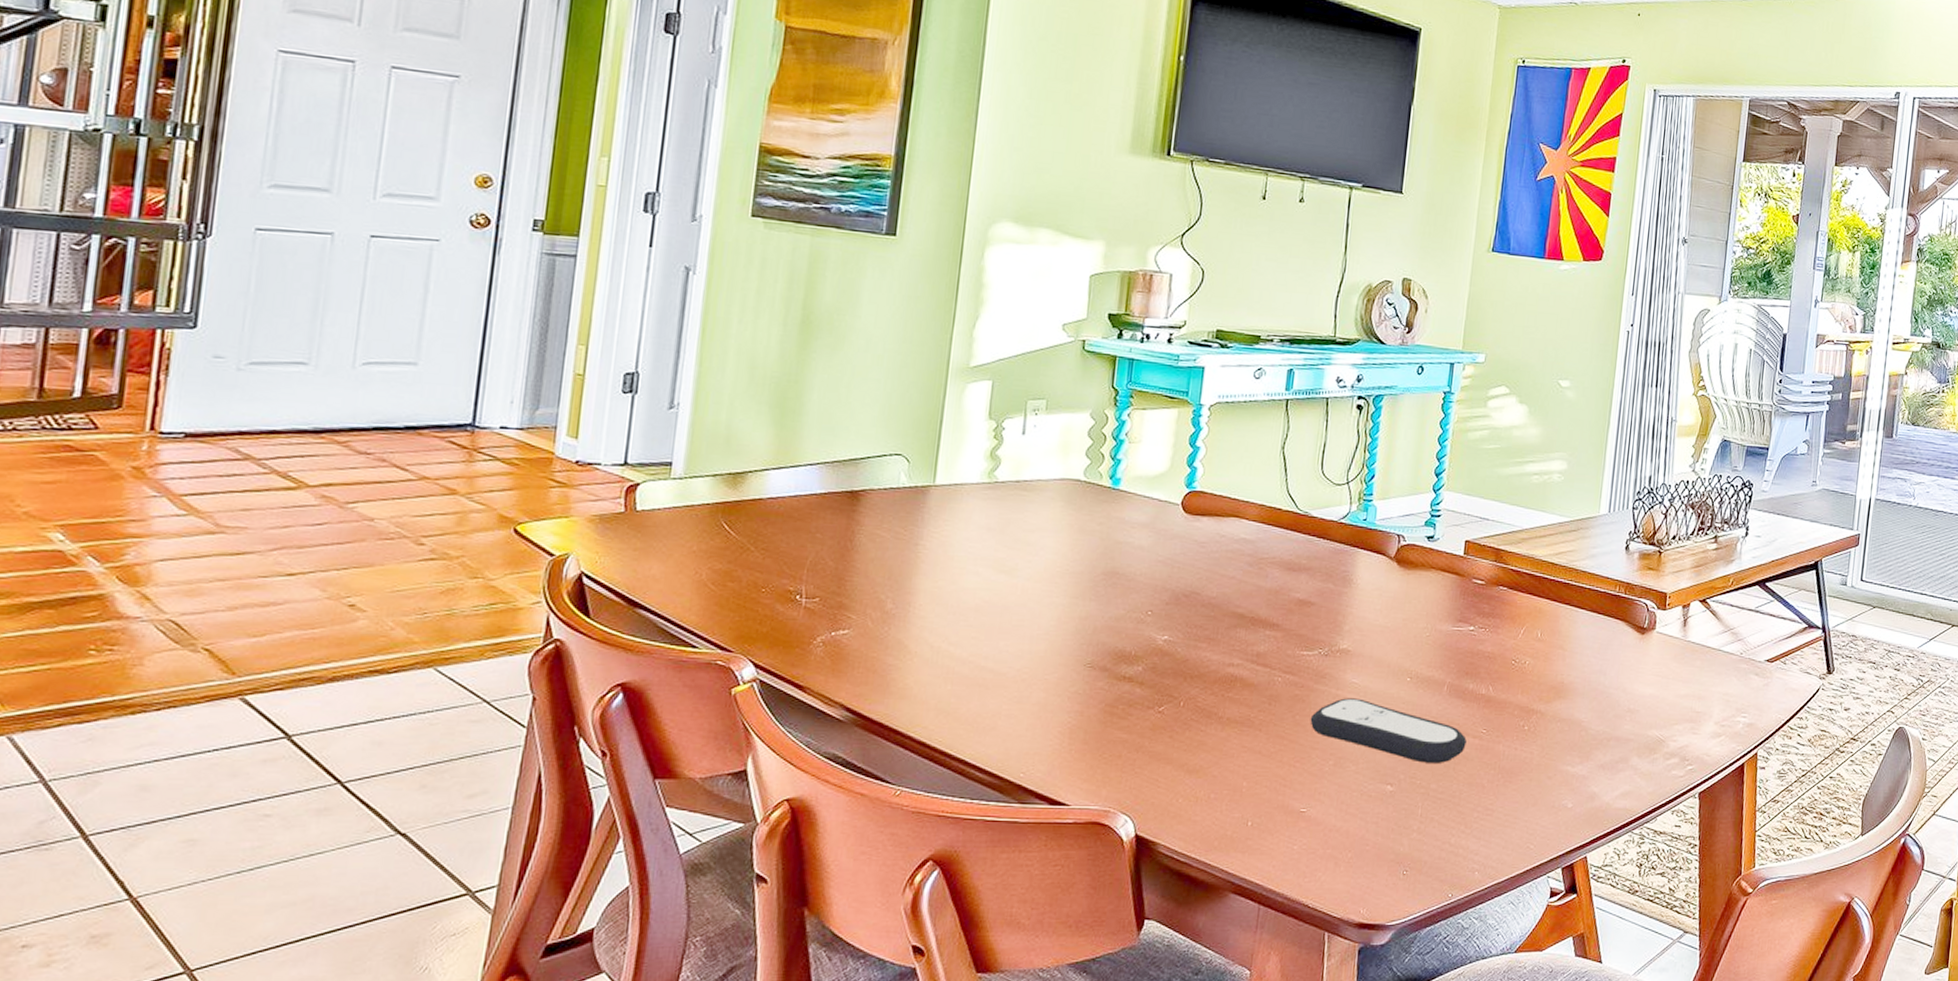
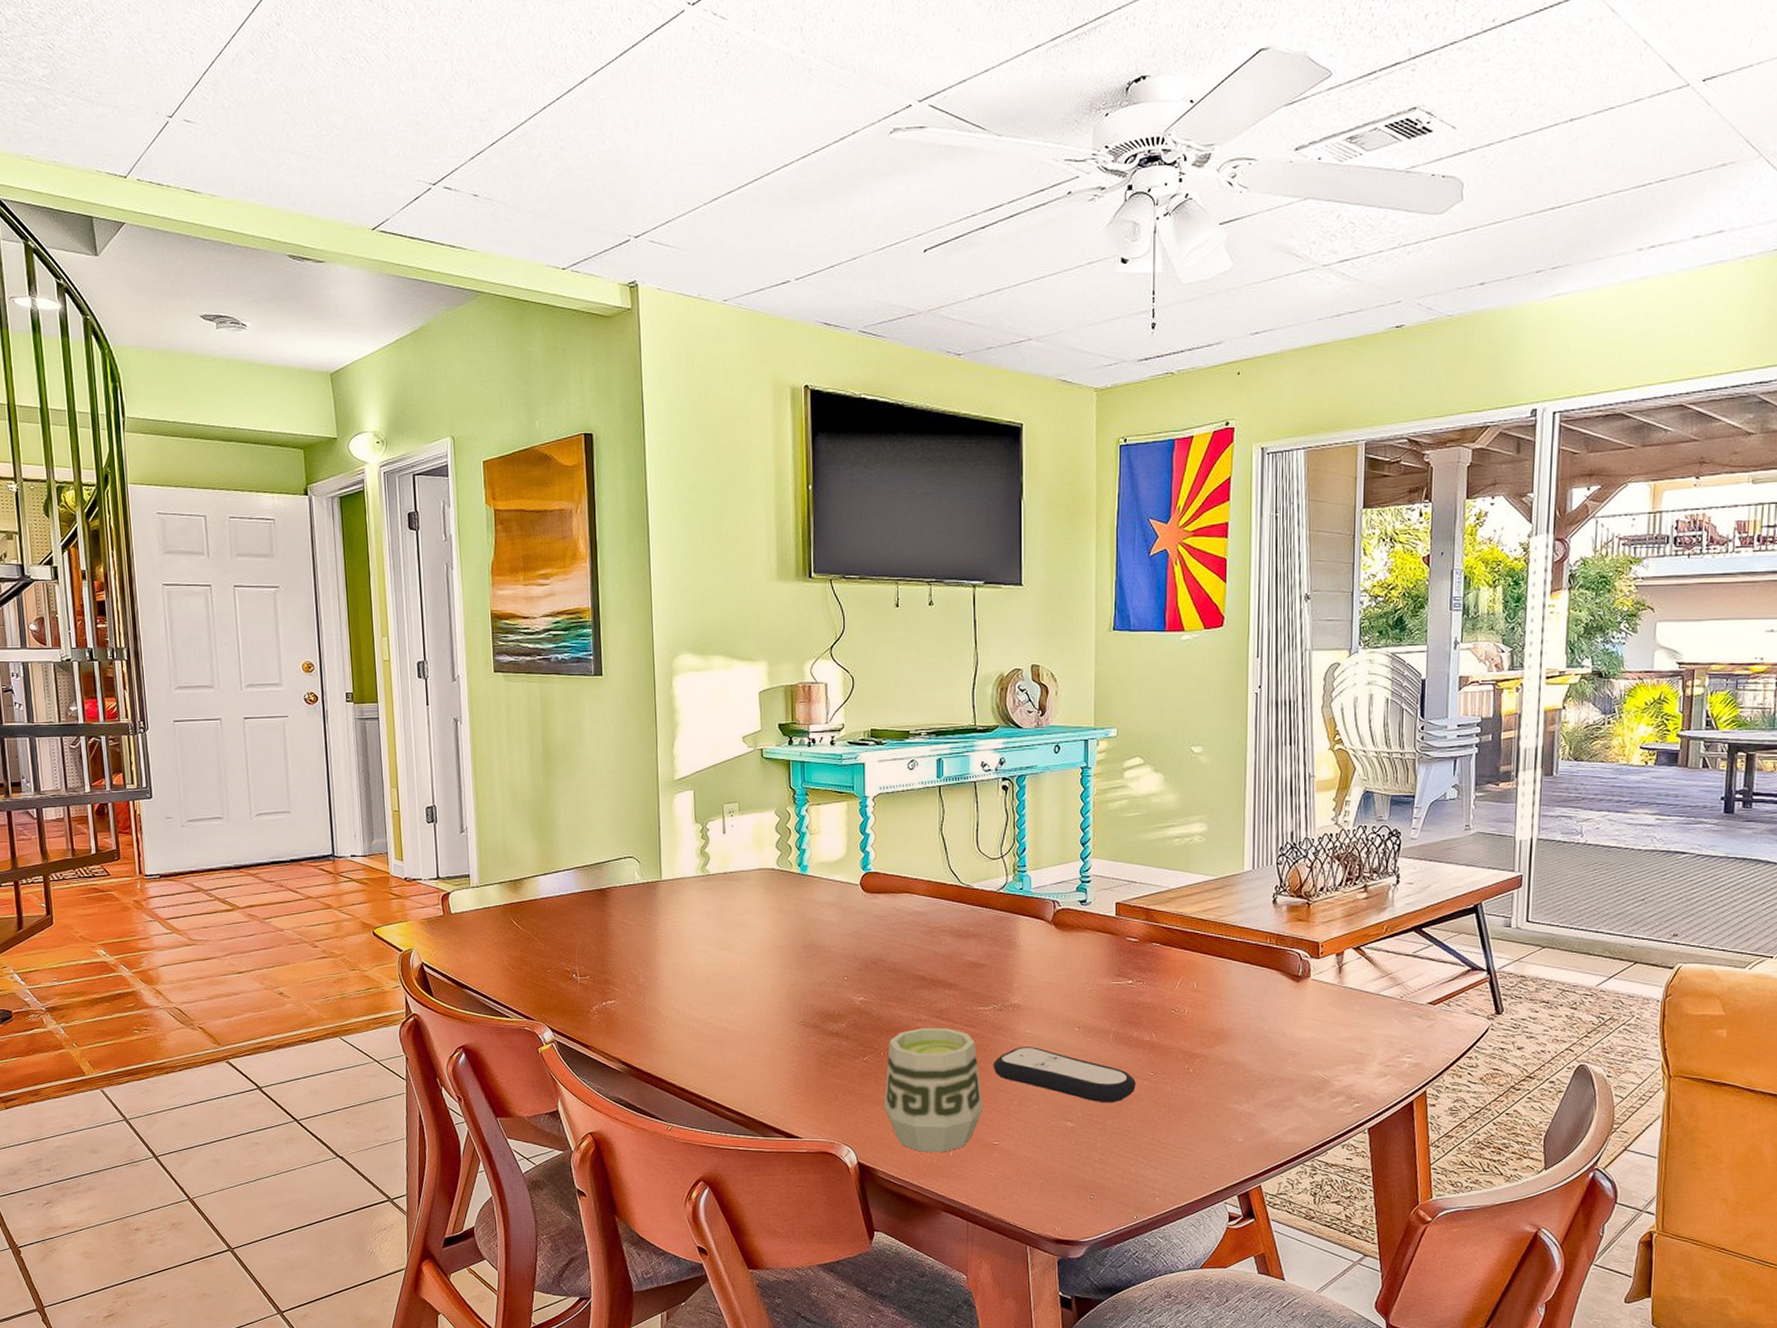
cup: none [1176,674,1294,822] -> present [884,1028,983,1152]

